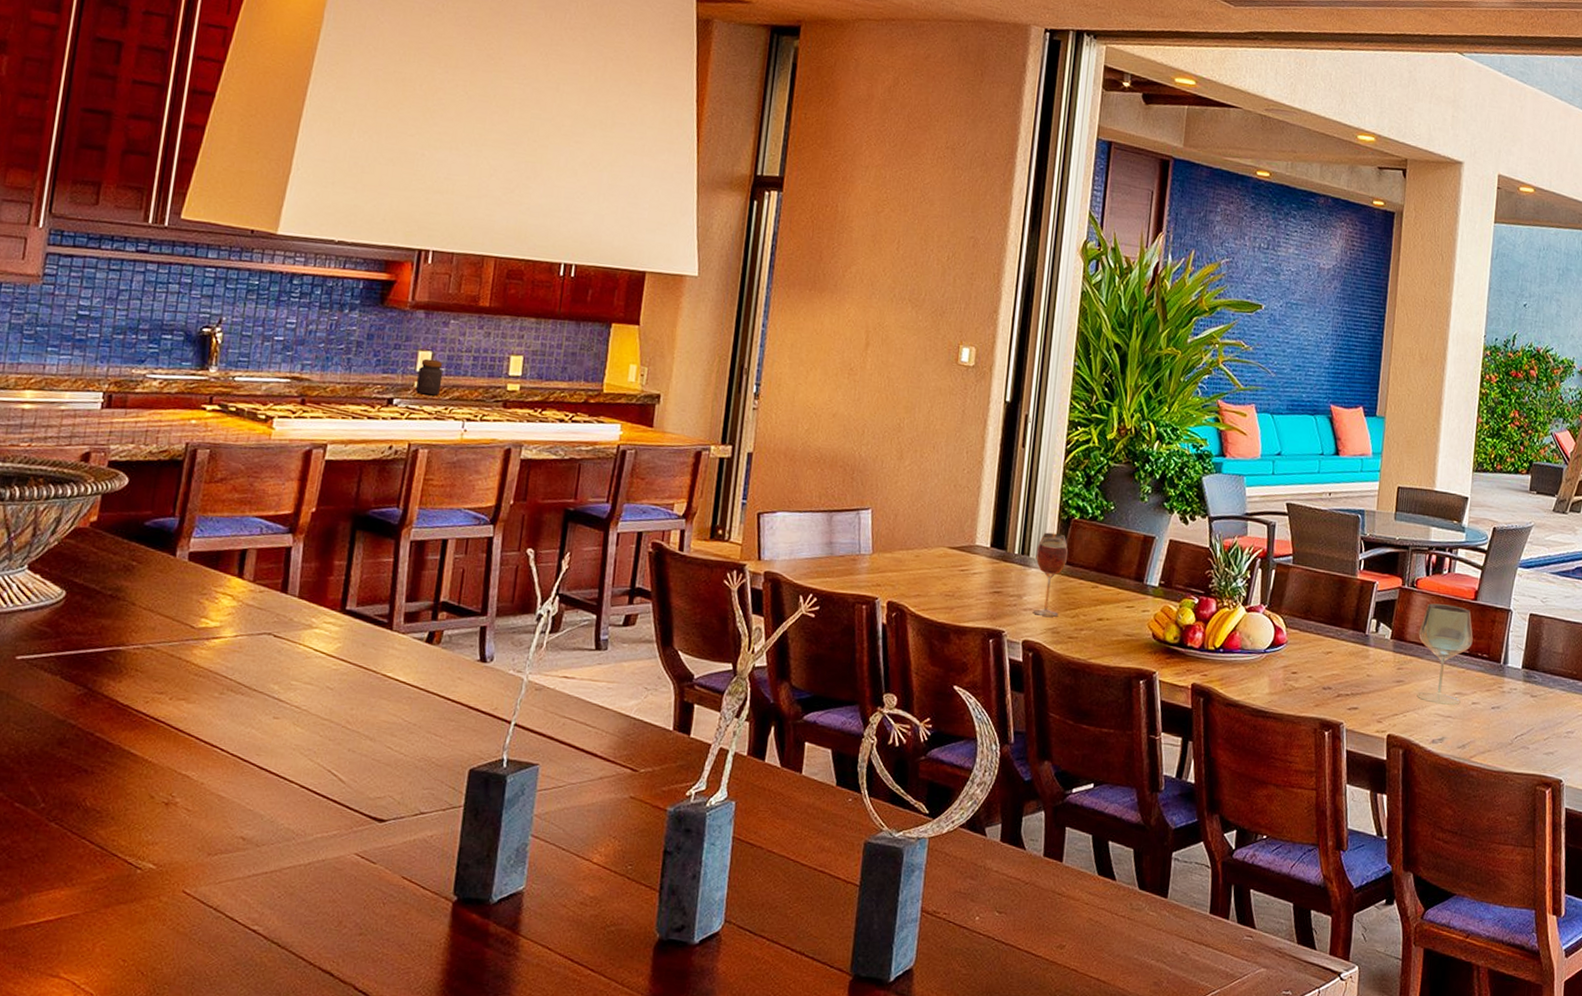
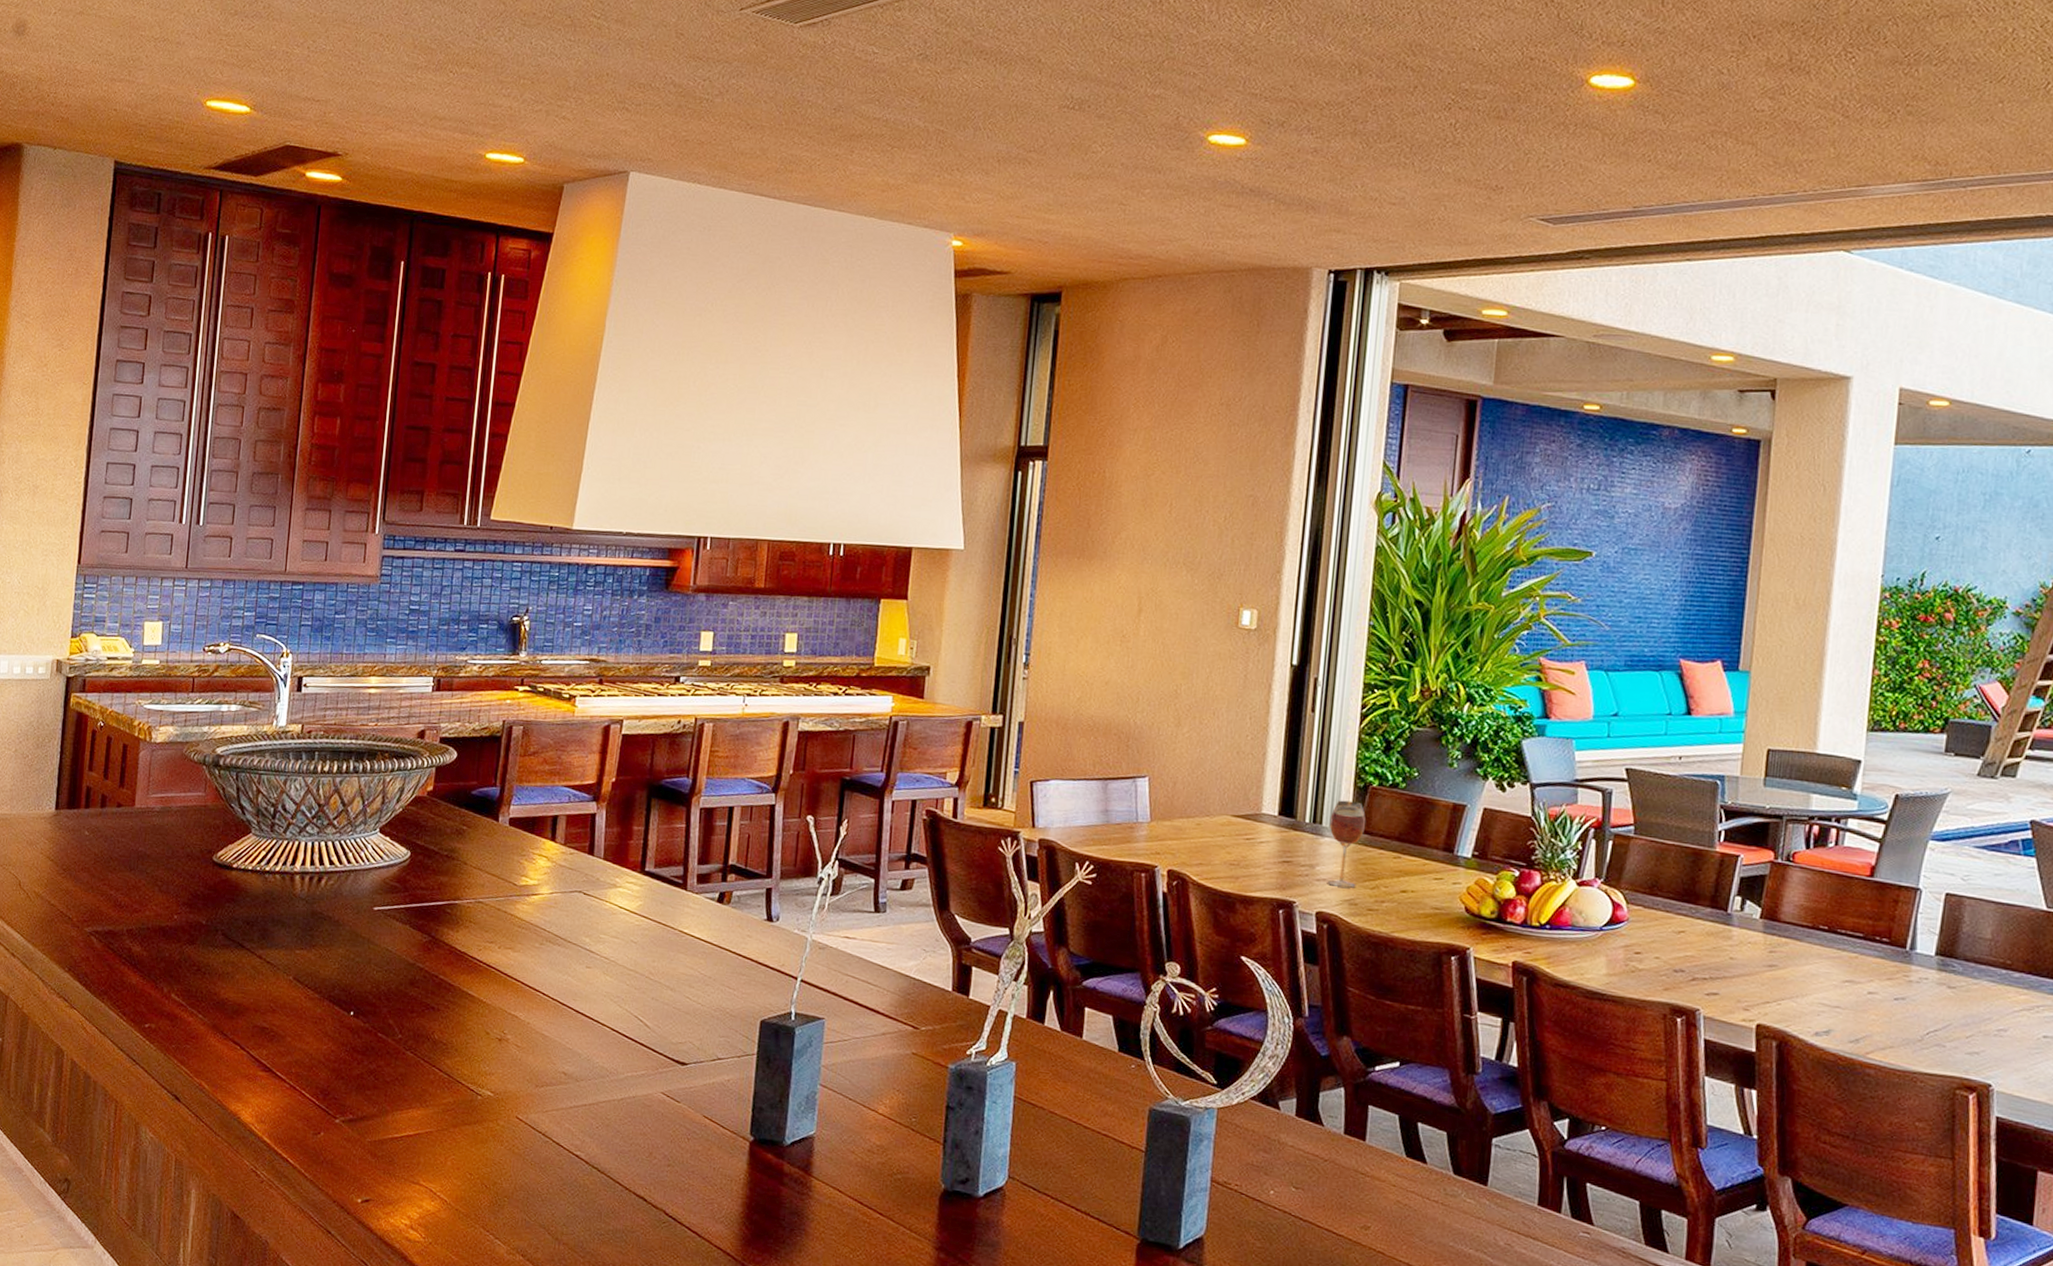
jar: present [415,358,443,396] -> none [699,638,724,673]
wine glass: present [1417,603,1473,705] -> none [1794,879,1869,995]

